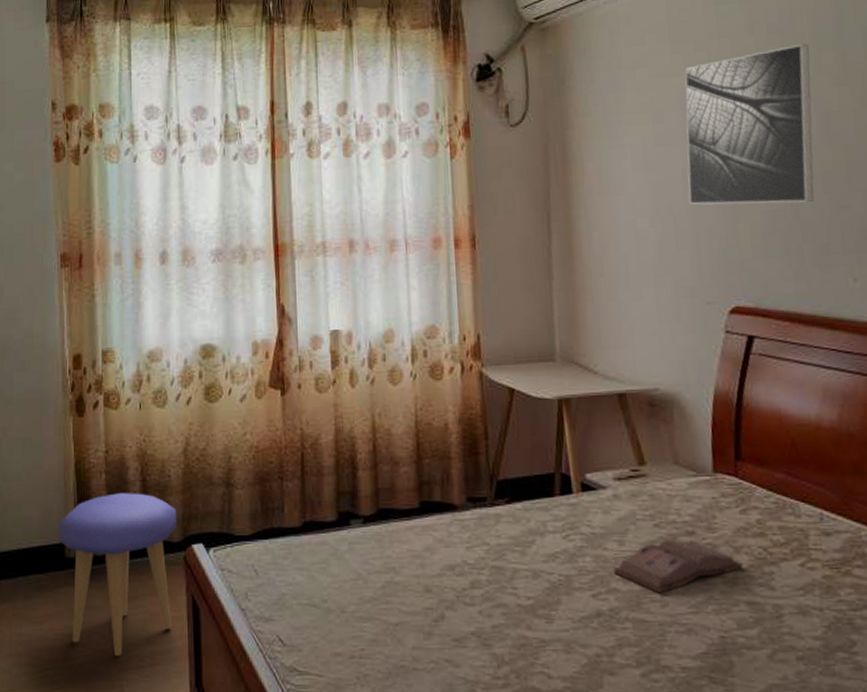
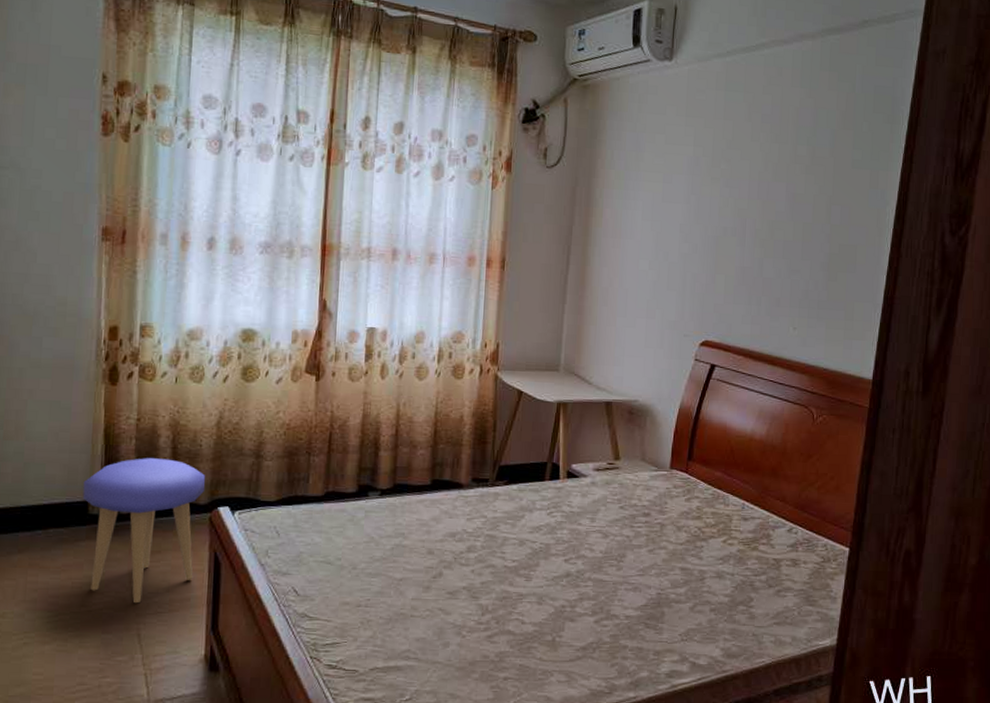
hardback book: present [614,539,743,593] -> none [584,518,681,560]
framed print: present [684,44,814,205] -> none [682,135,791,264]

